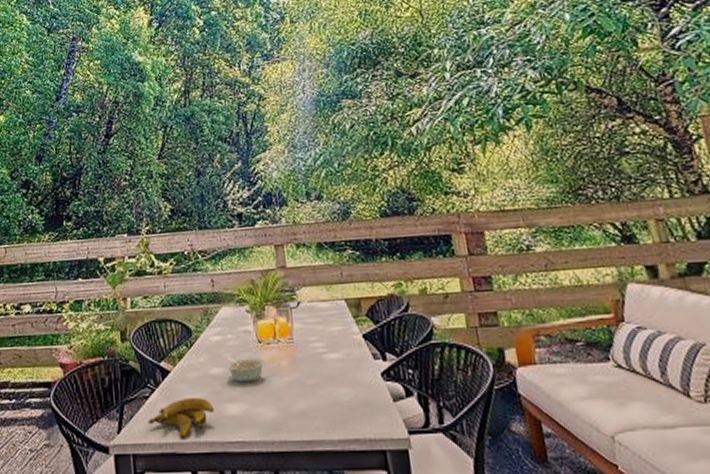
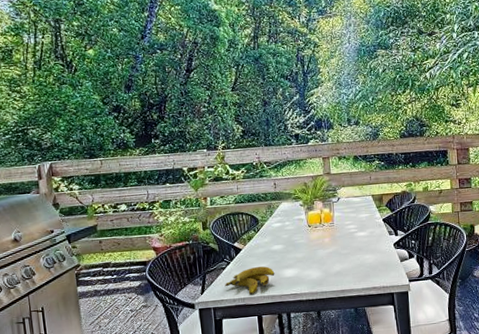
legume: present [225,355,265,383] -> none [284,236,313,255]

